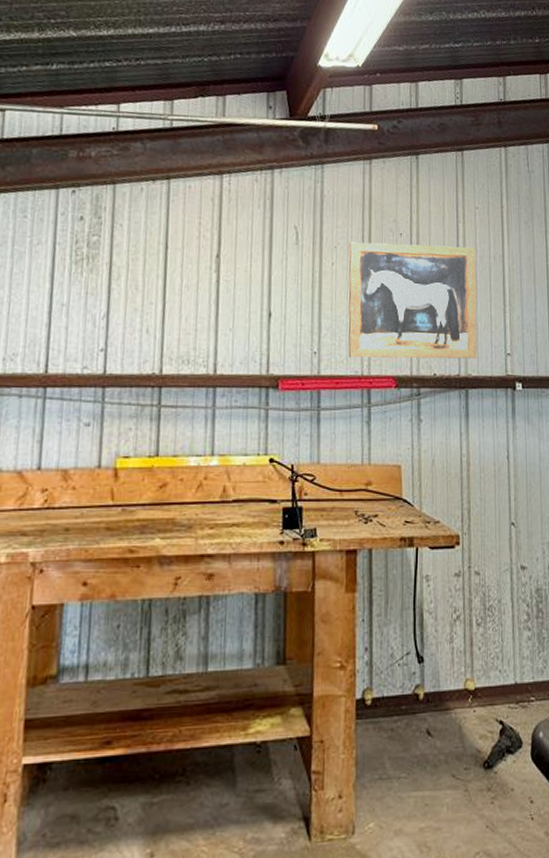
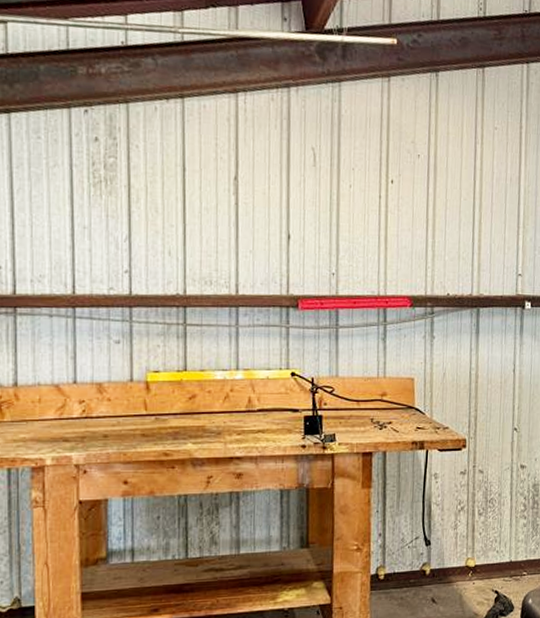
wall art: present [348,242,478,359] -> none [365,163,493,280]

